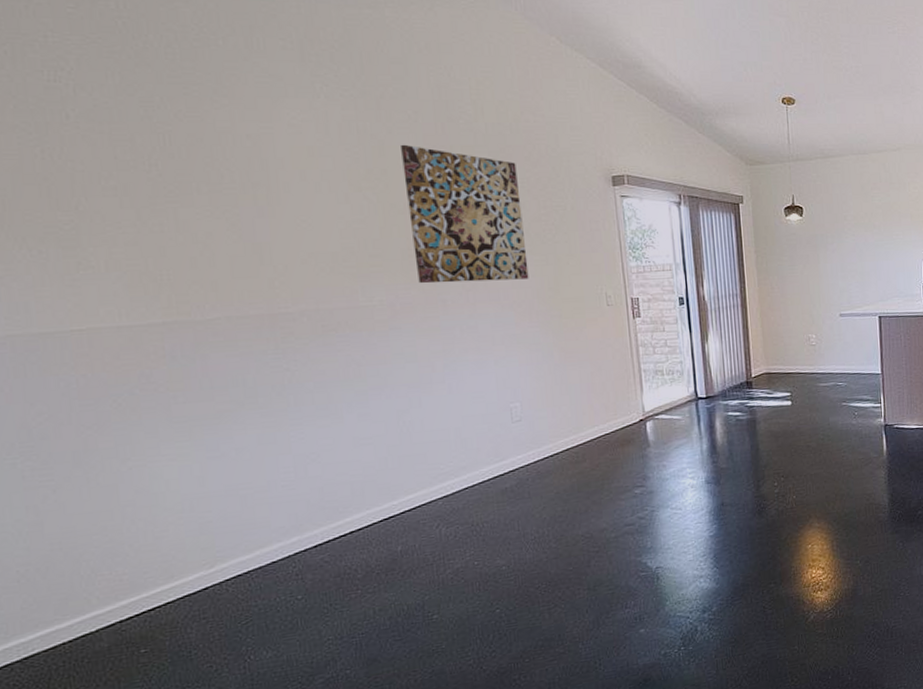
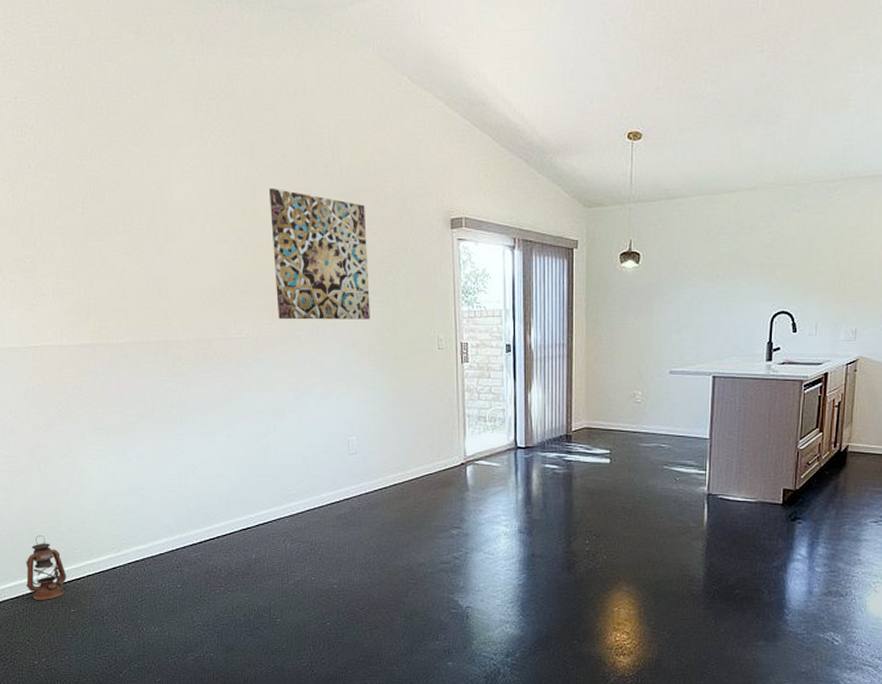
lantern: none [67,562,134,647] -> present [25,535,67,600]

